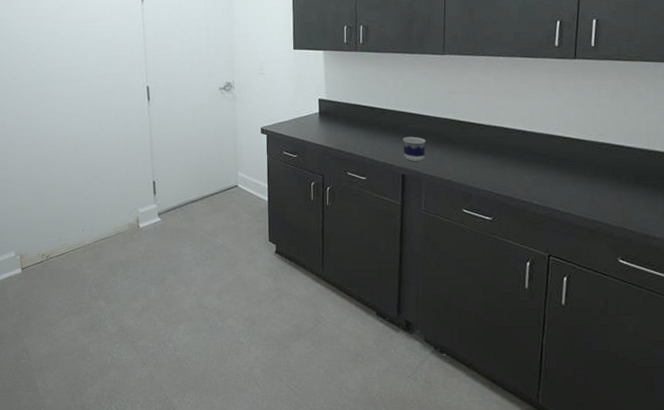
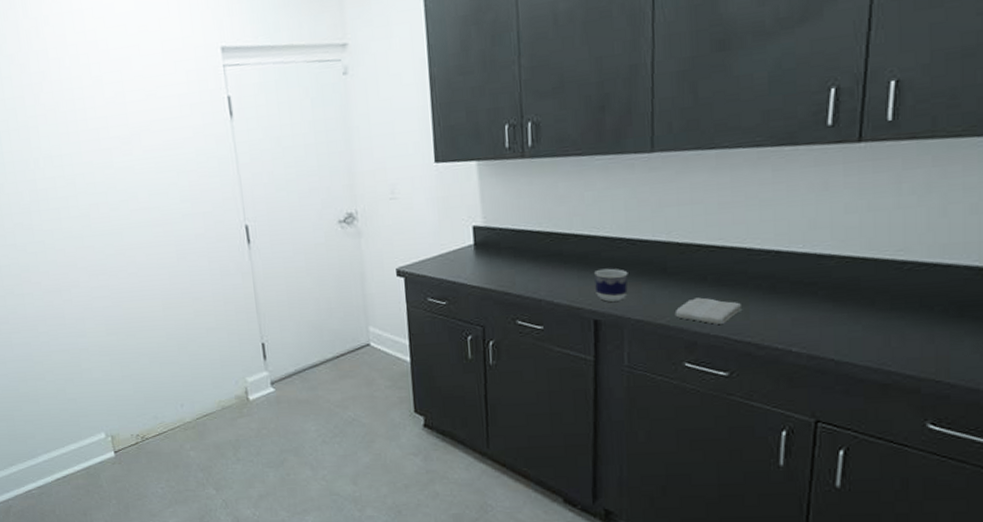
washcloth: none [457,161,502,182] -> present [674,297,743,324]

